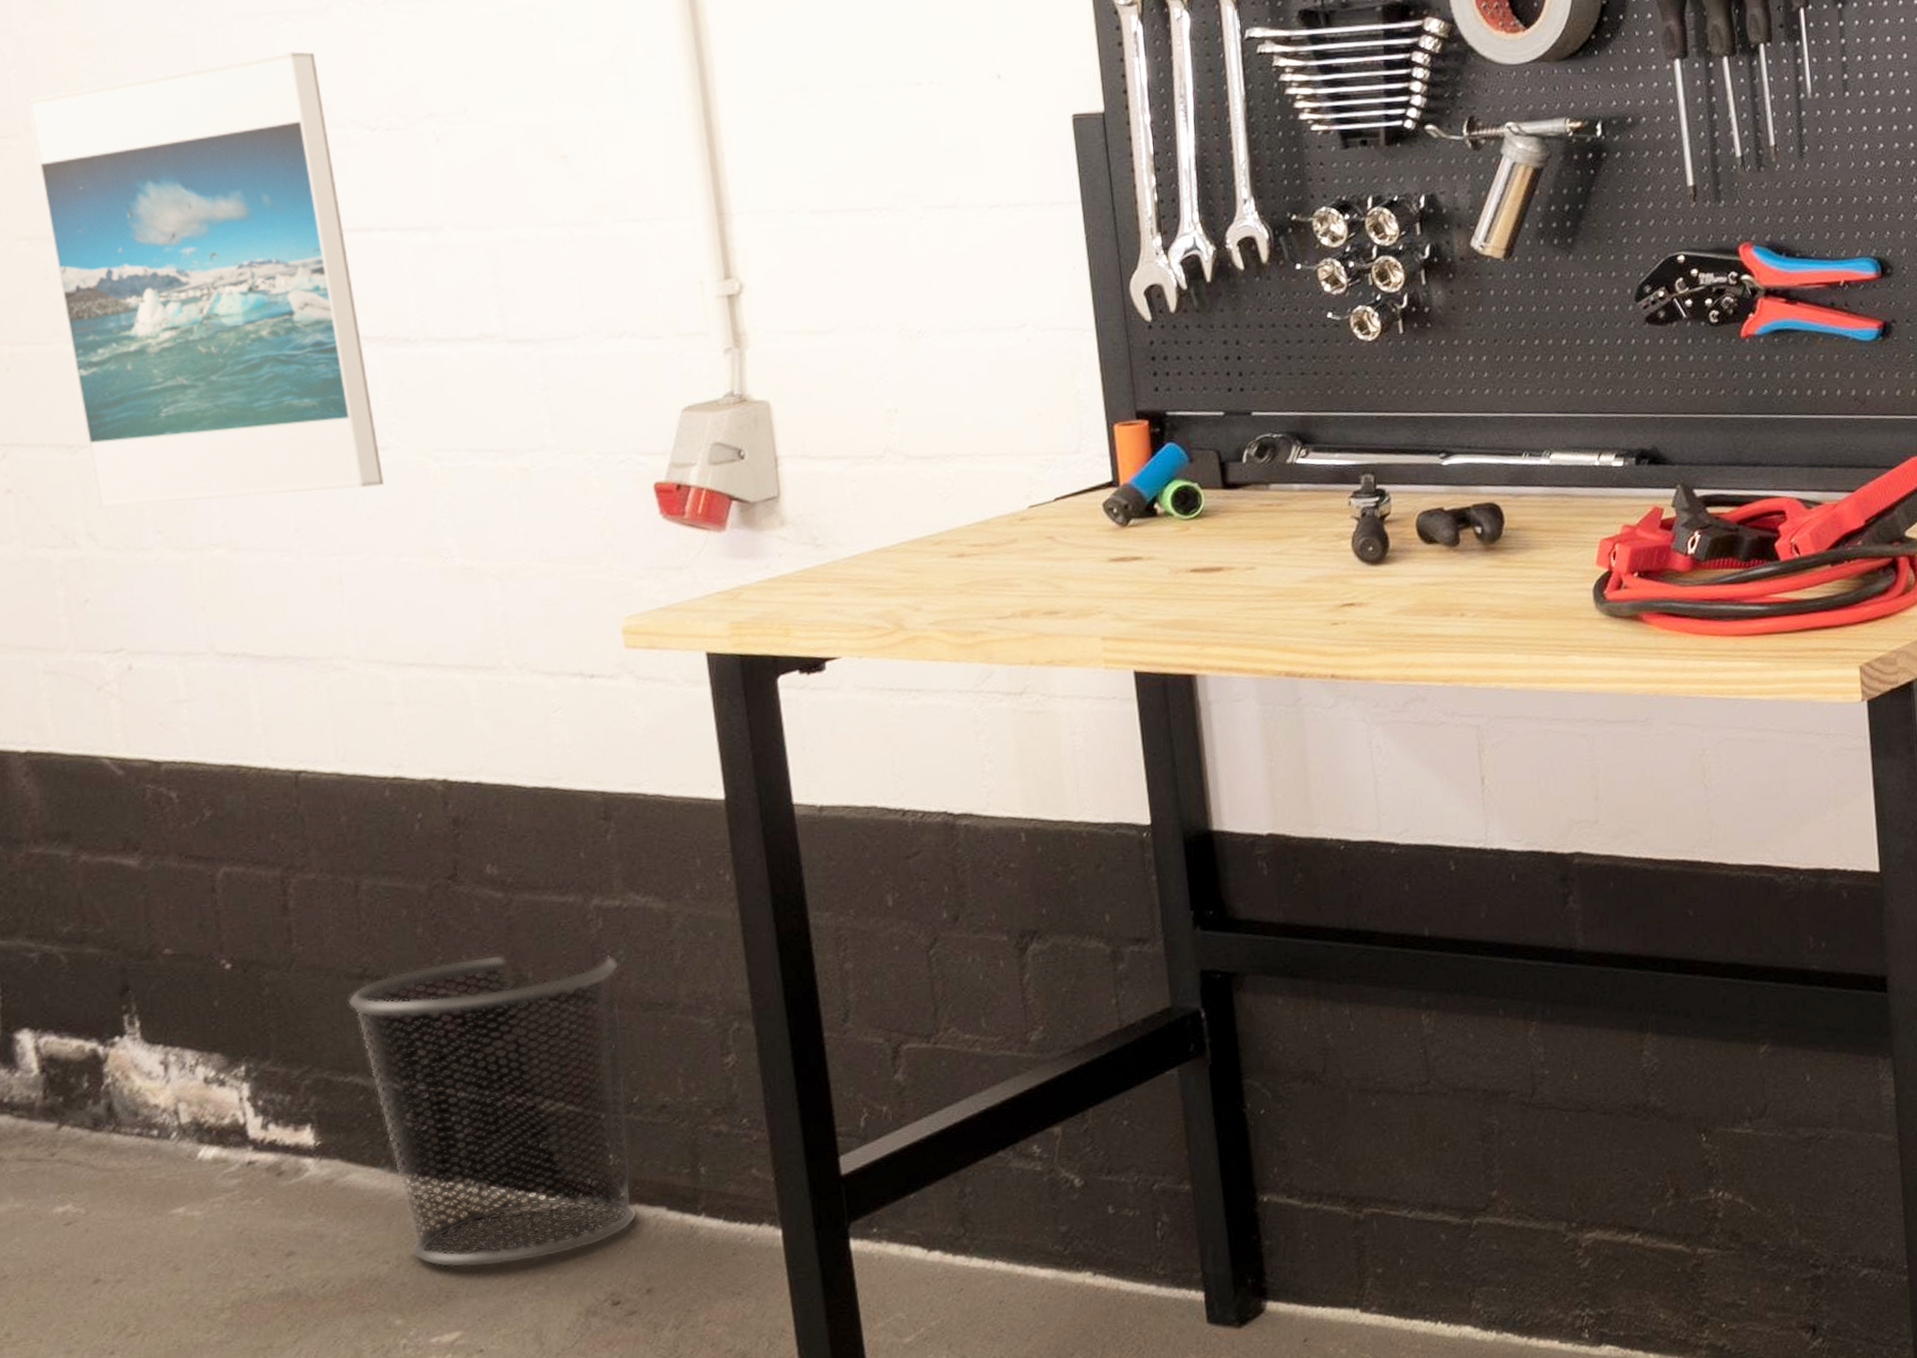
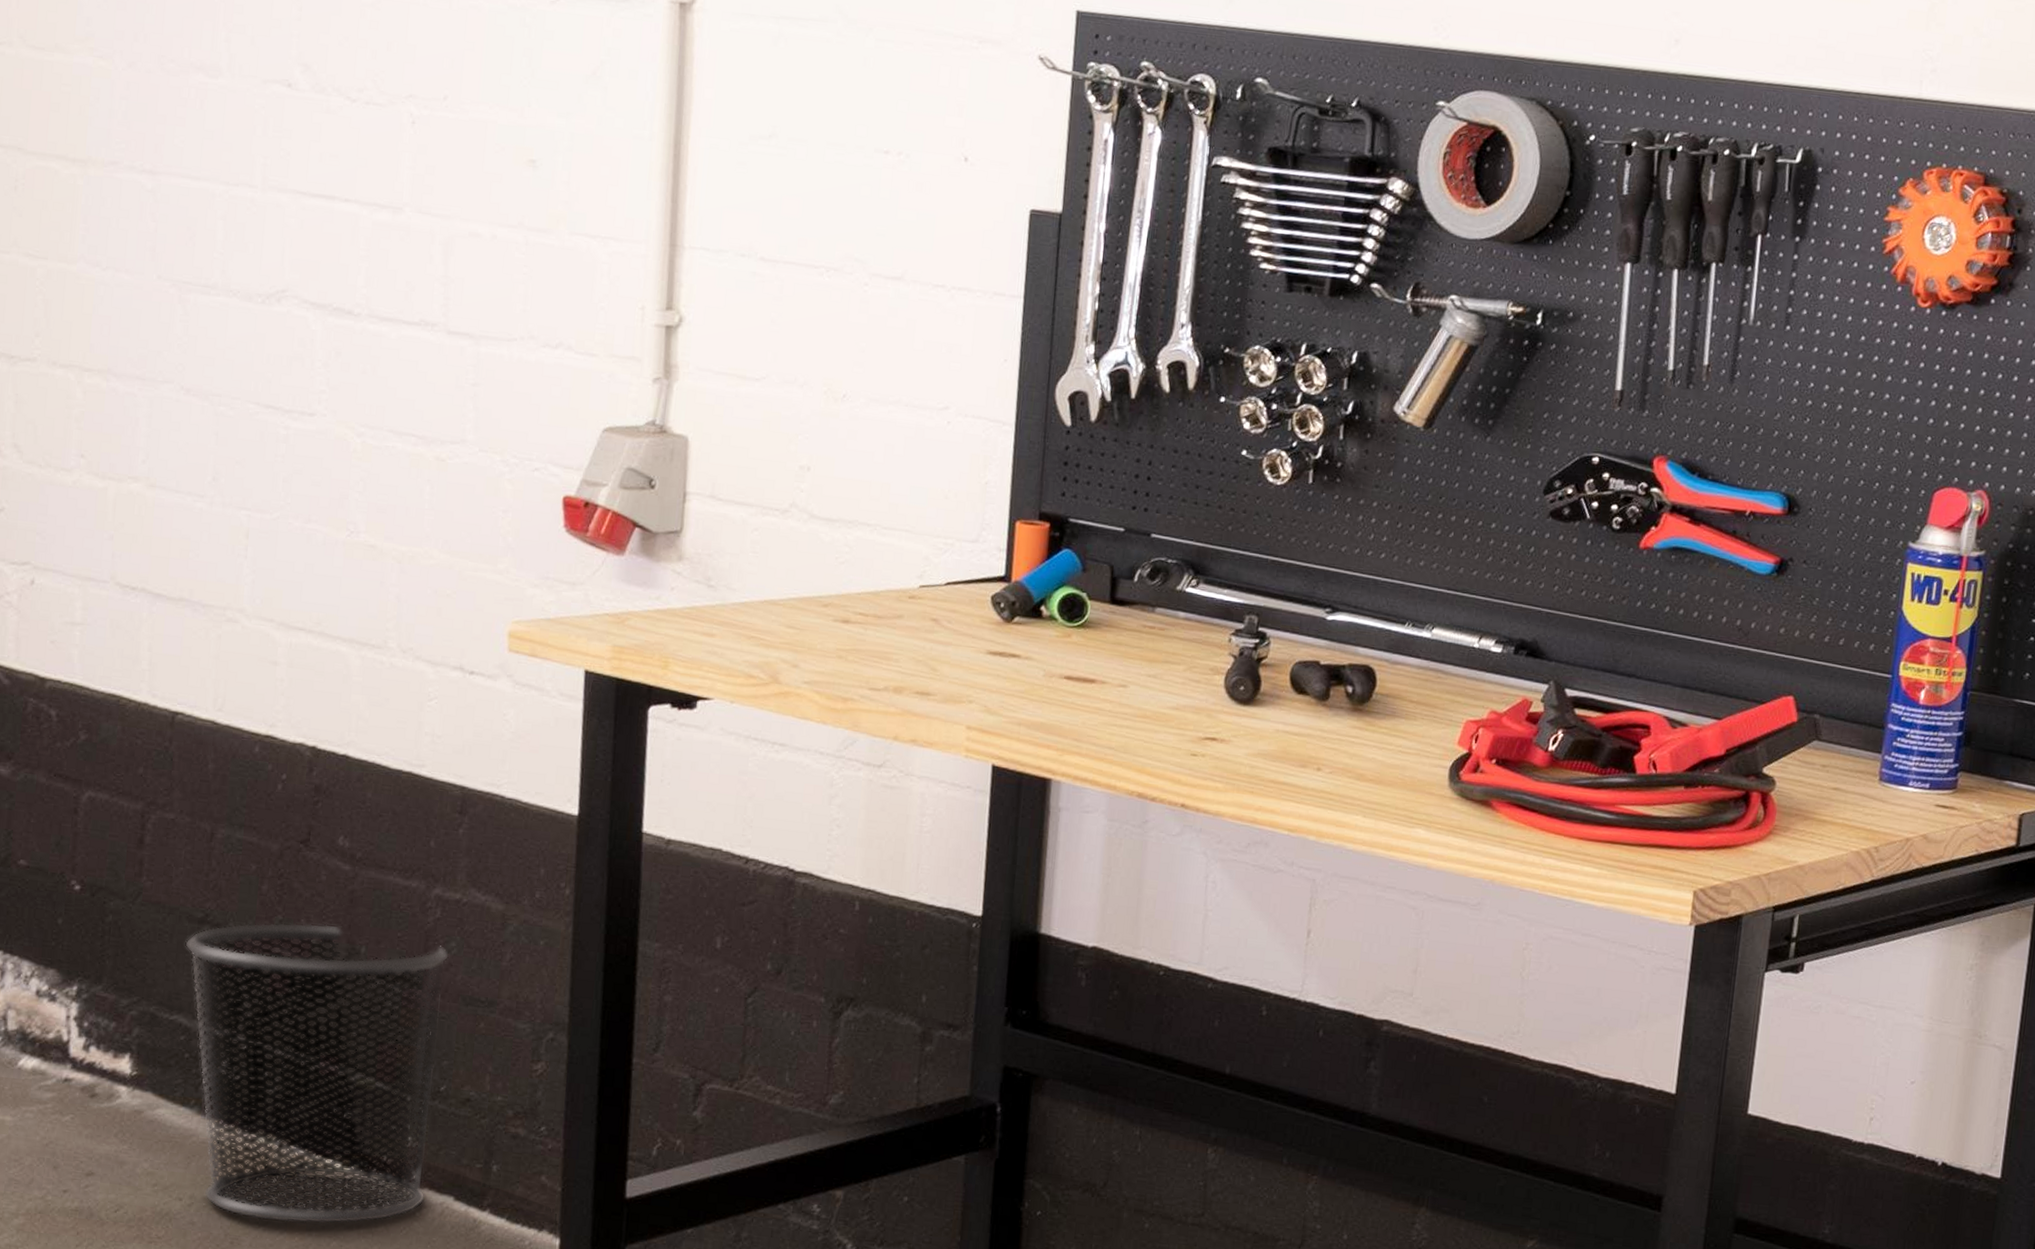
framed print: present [27,51,384,508] -> none [25,9,310,451]

